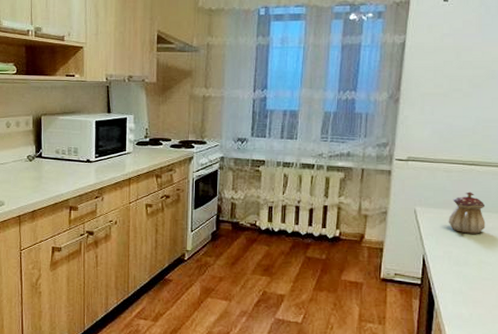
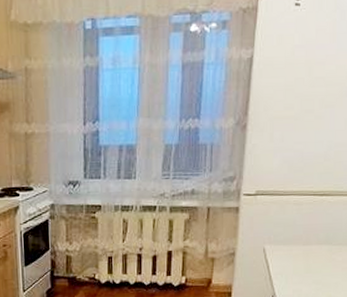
teapot: present [448,192,486,234] -> none [298,224,336,270]

